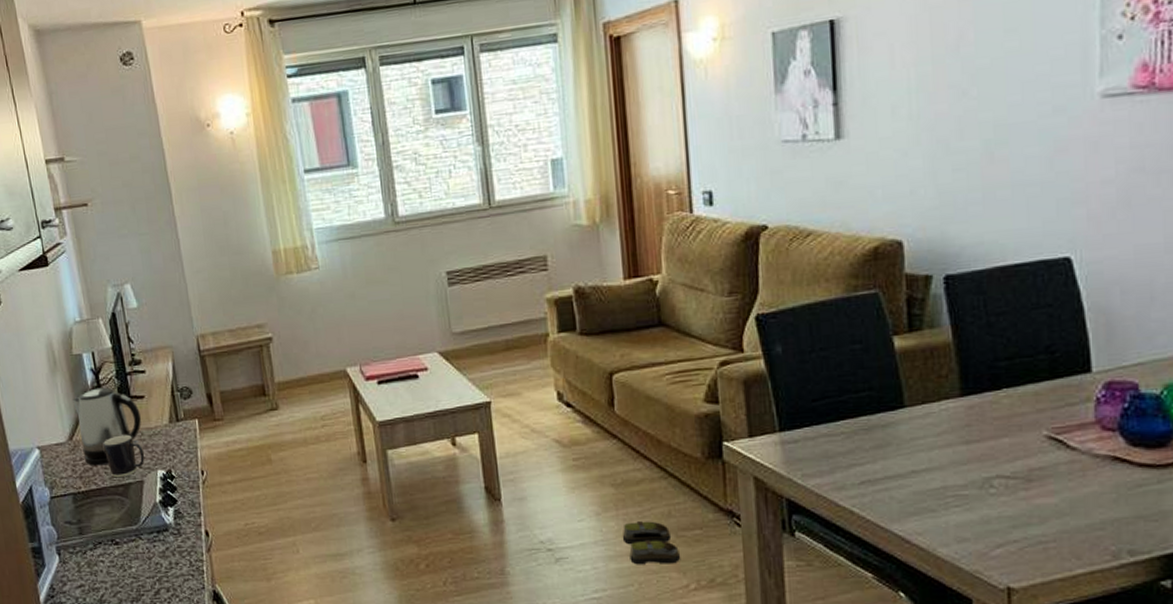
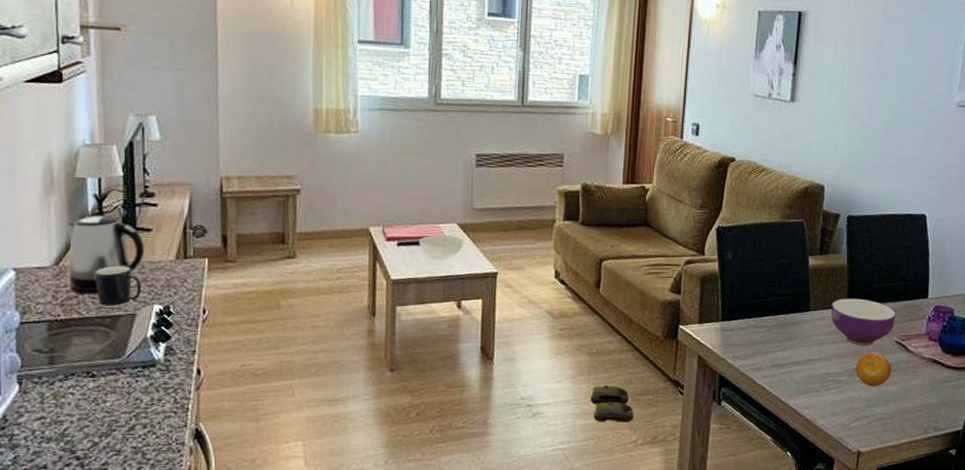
bowl: none [399,366,449,395] -> present [419,235,465,260]
bowl: none [937,383,1043,447] -> present [831,298,897,346]
fruit: none [987,454,1046,500] -> present [855,353,892,387]

